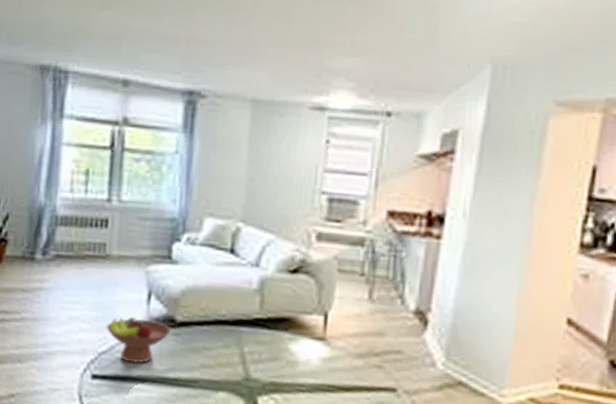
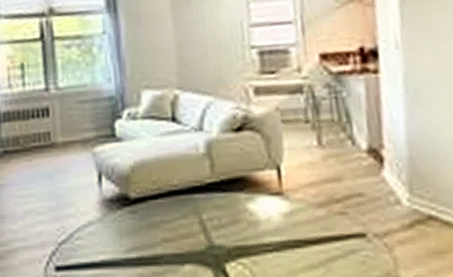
fruit bowl: present [106,316,172,364] -> none [62,201,128,249]

